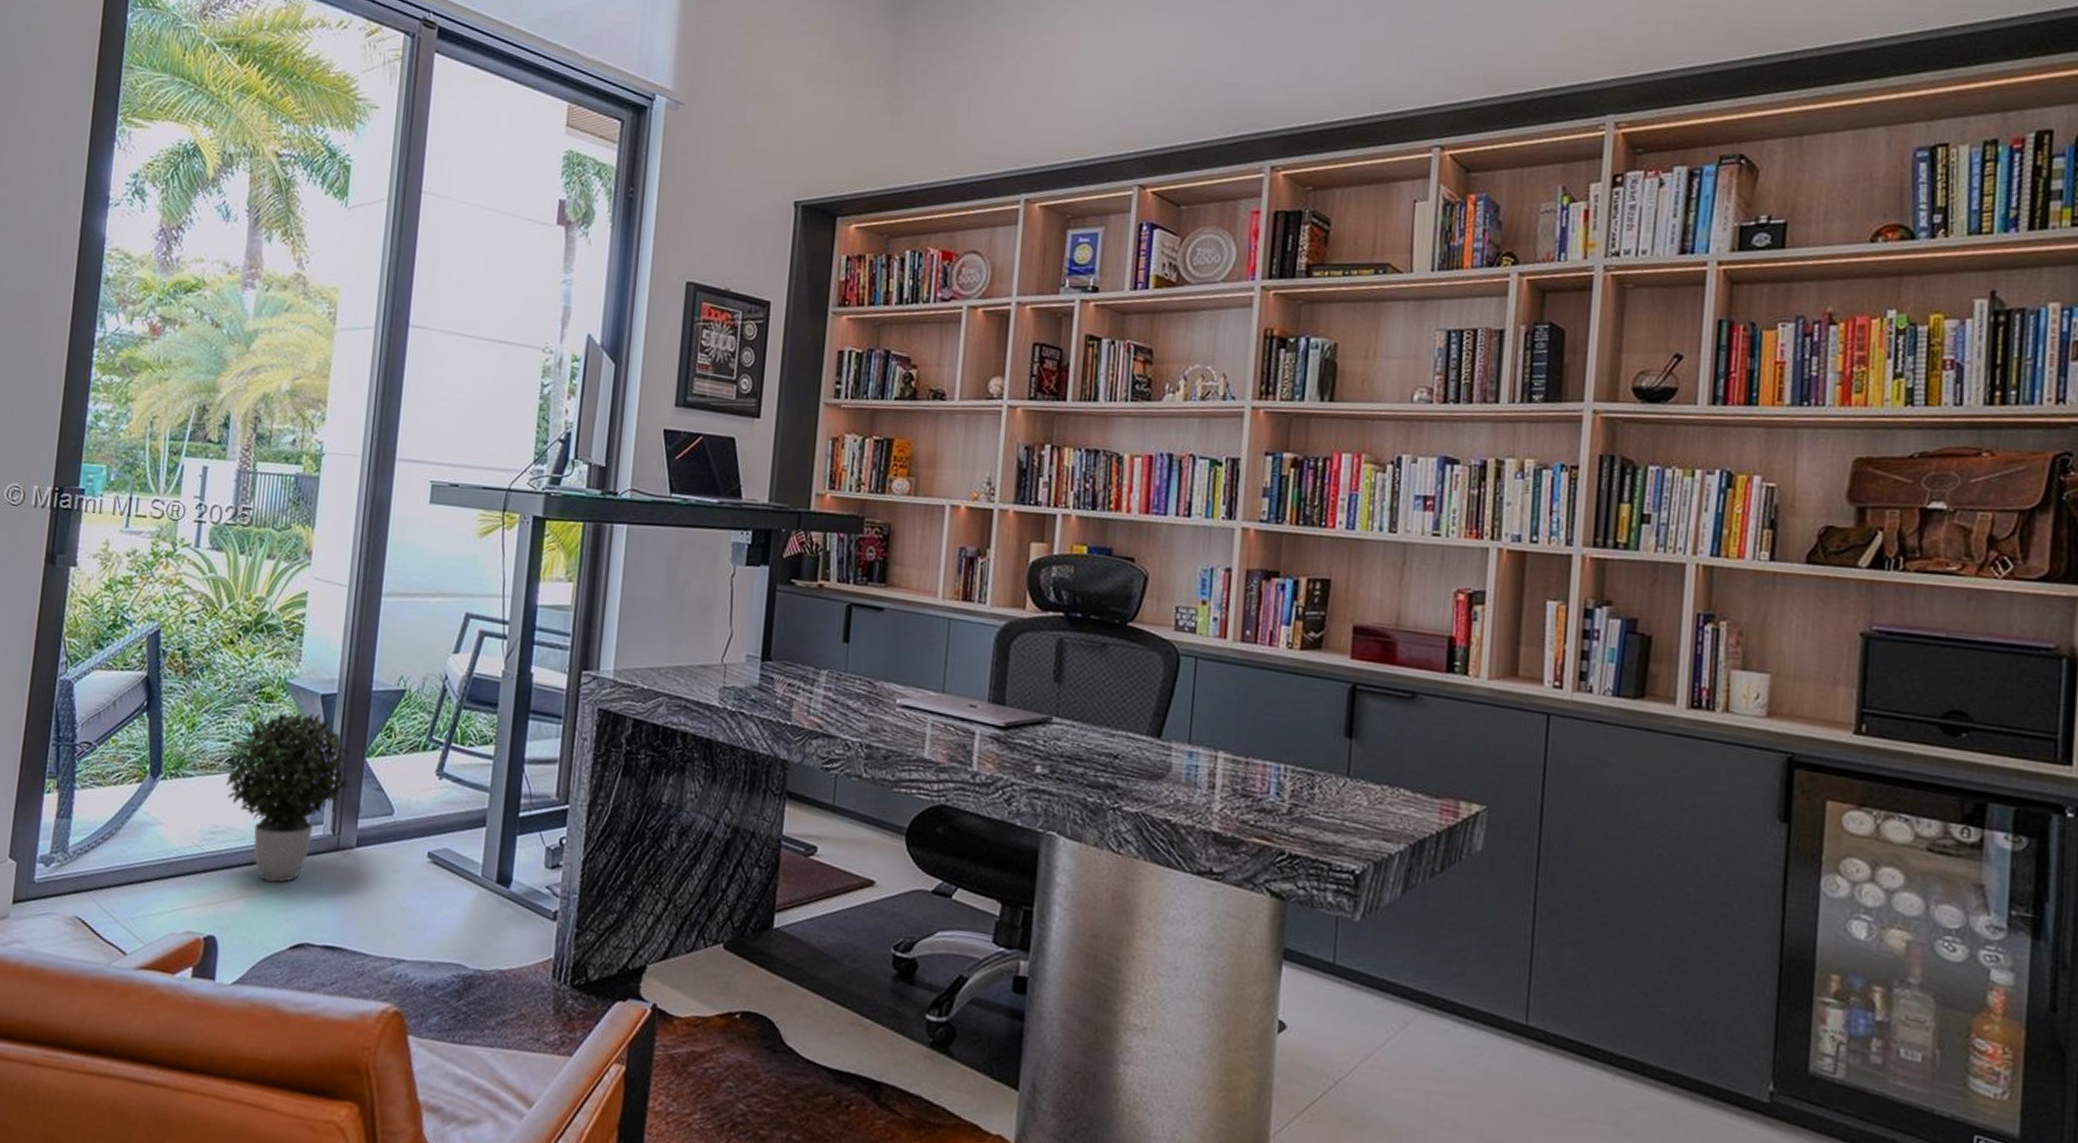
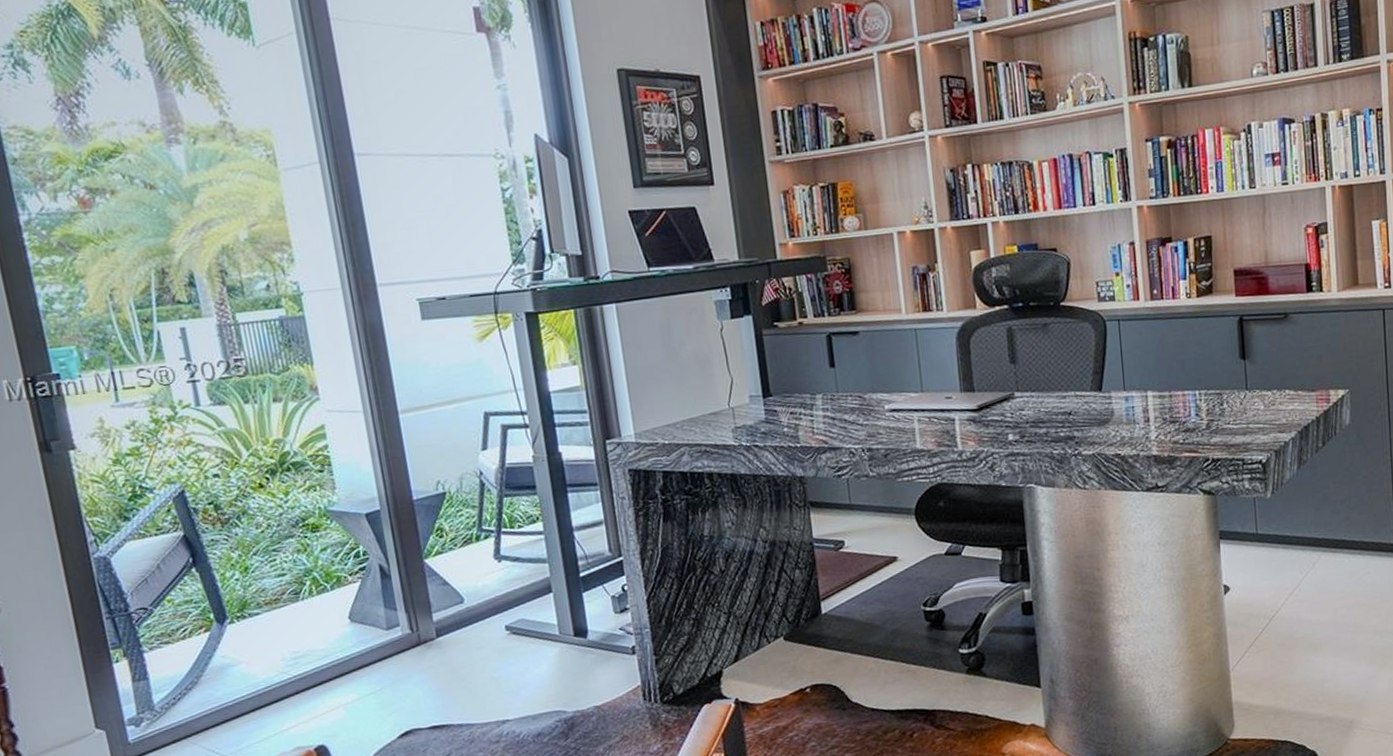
potted plant: present [226,712,351,883] -> none [288,531,417,687]

